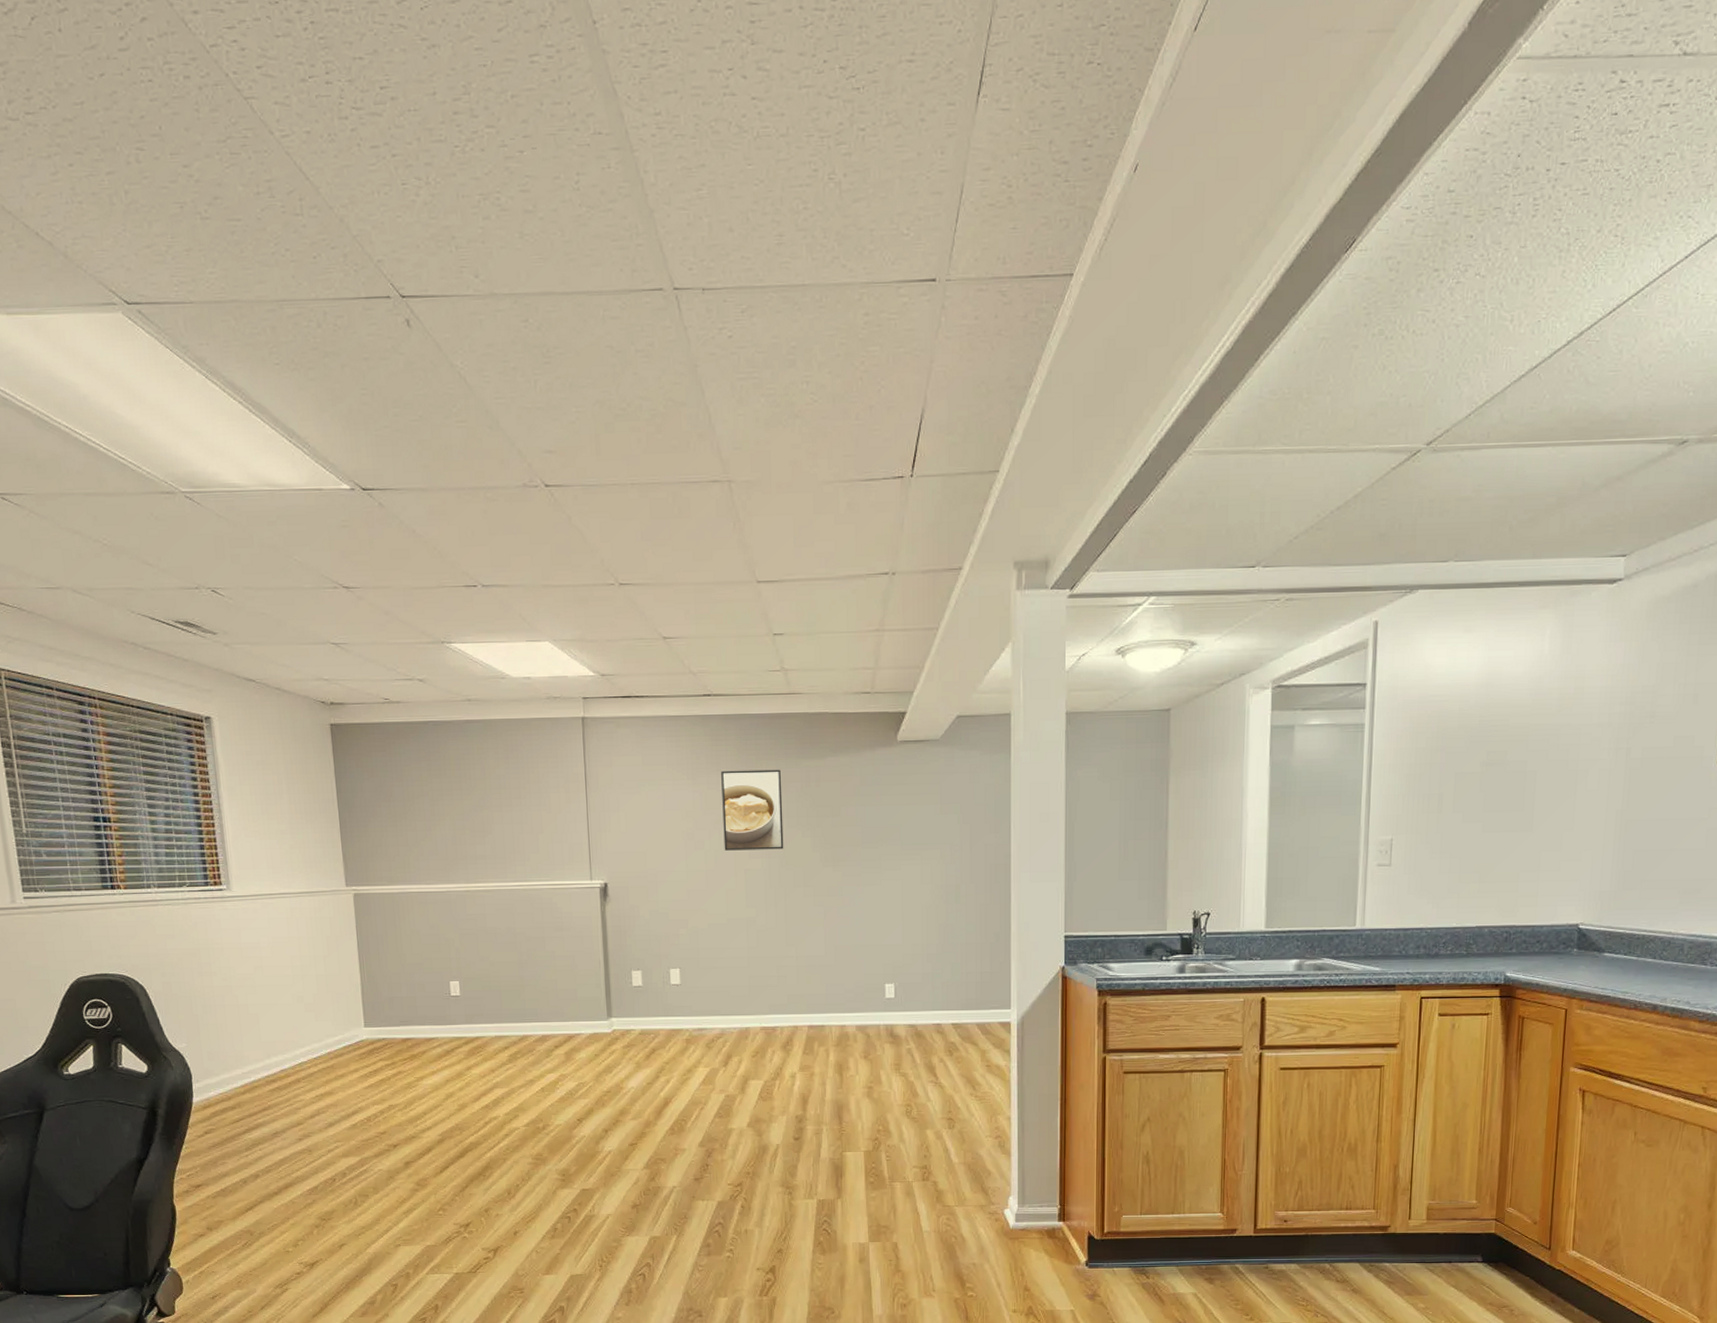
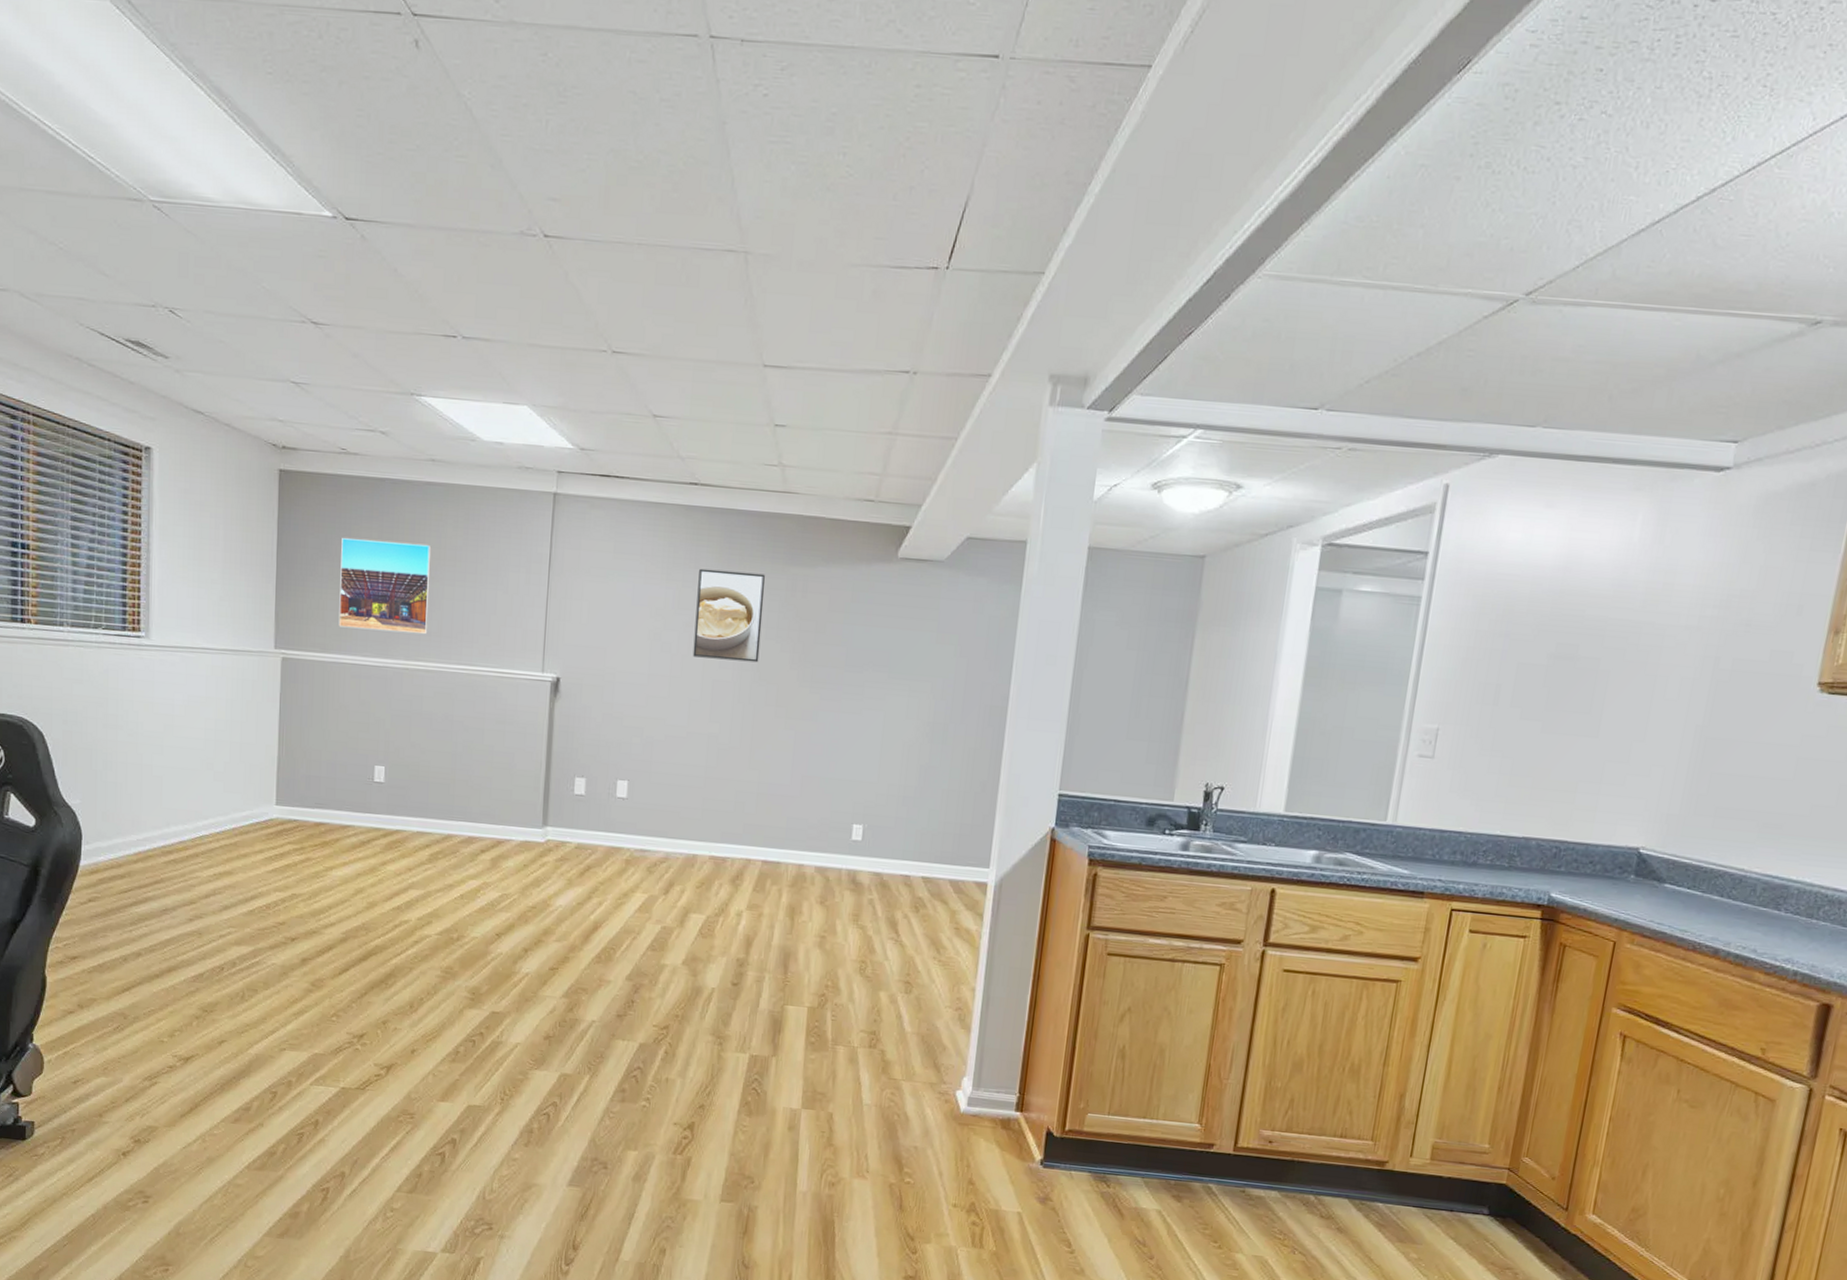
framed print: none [395,776,483,860] -> present [338,537,432,635]

